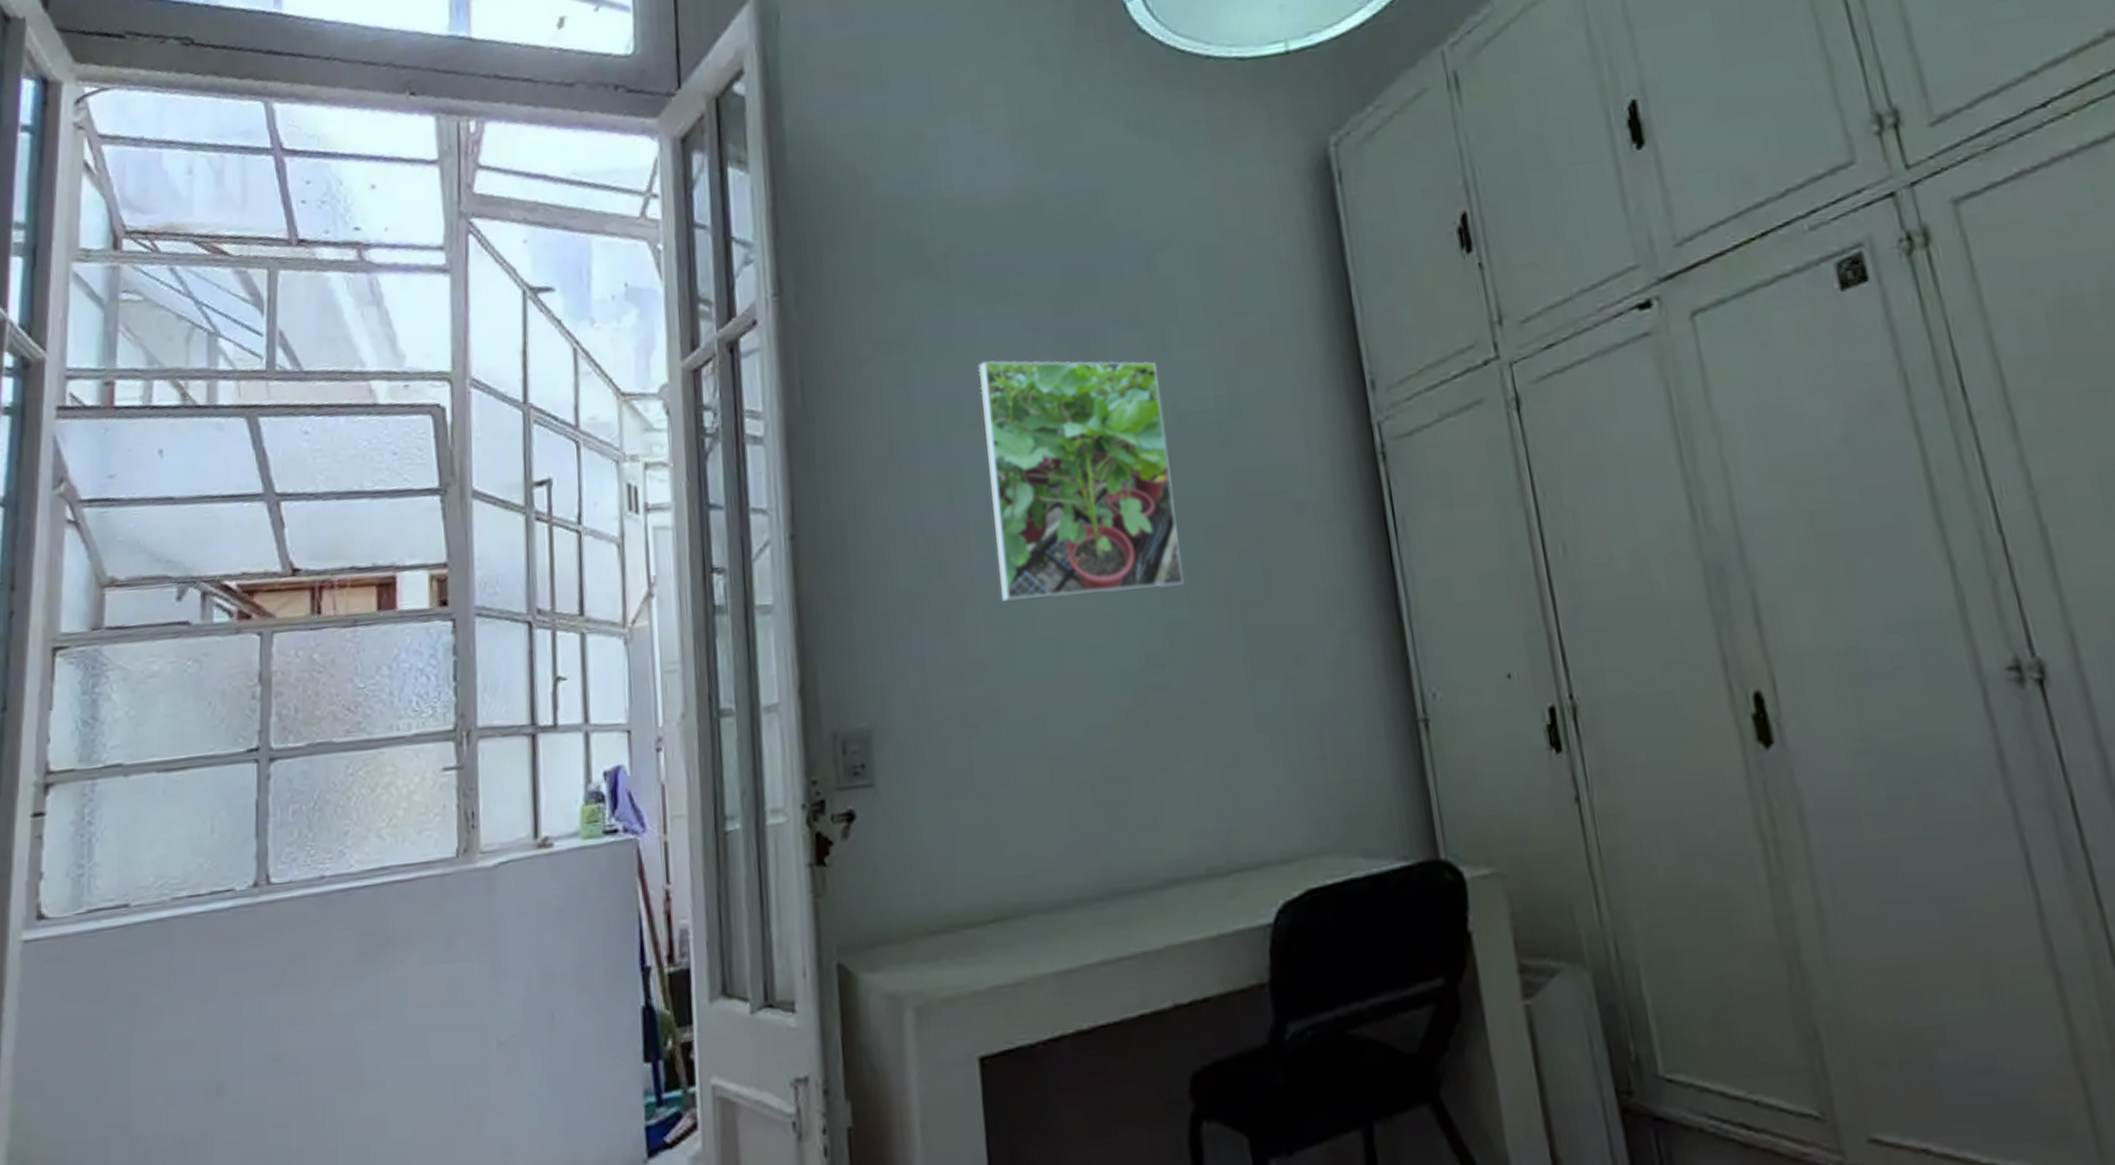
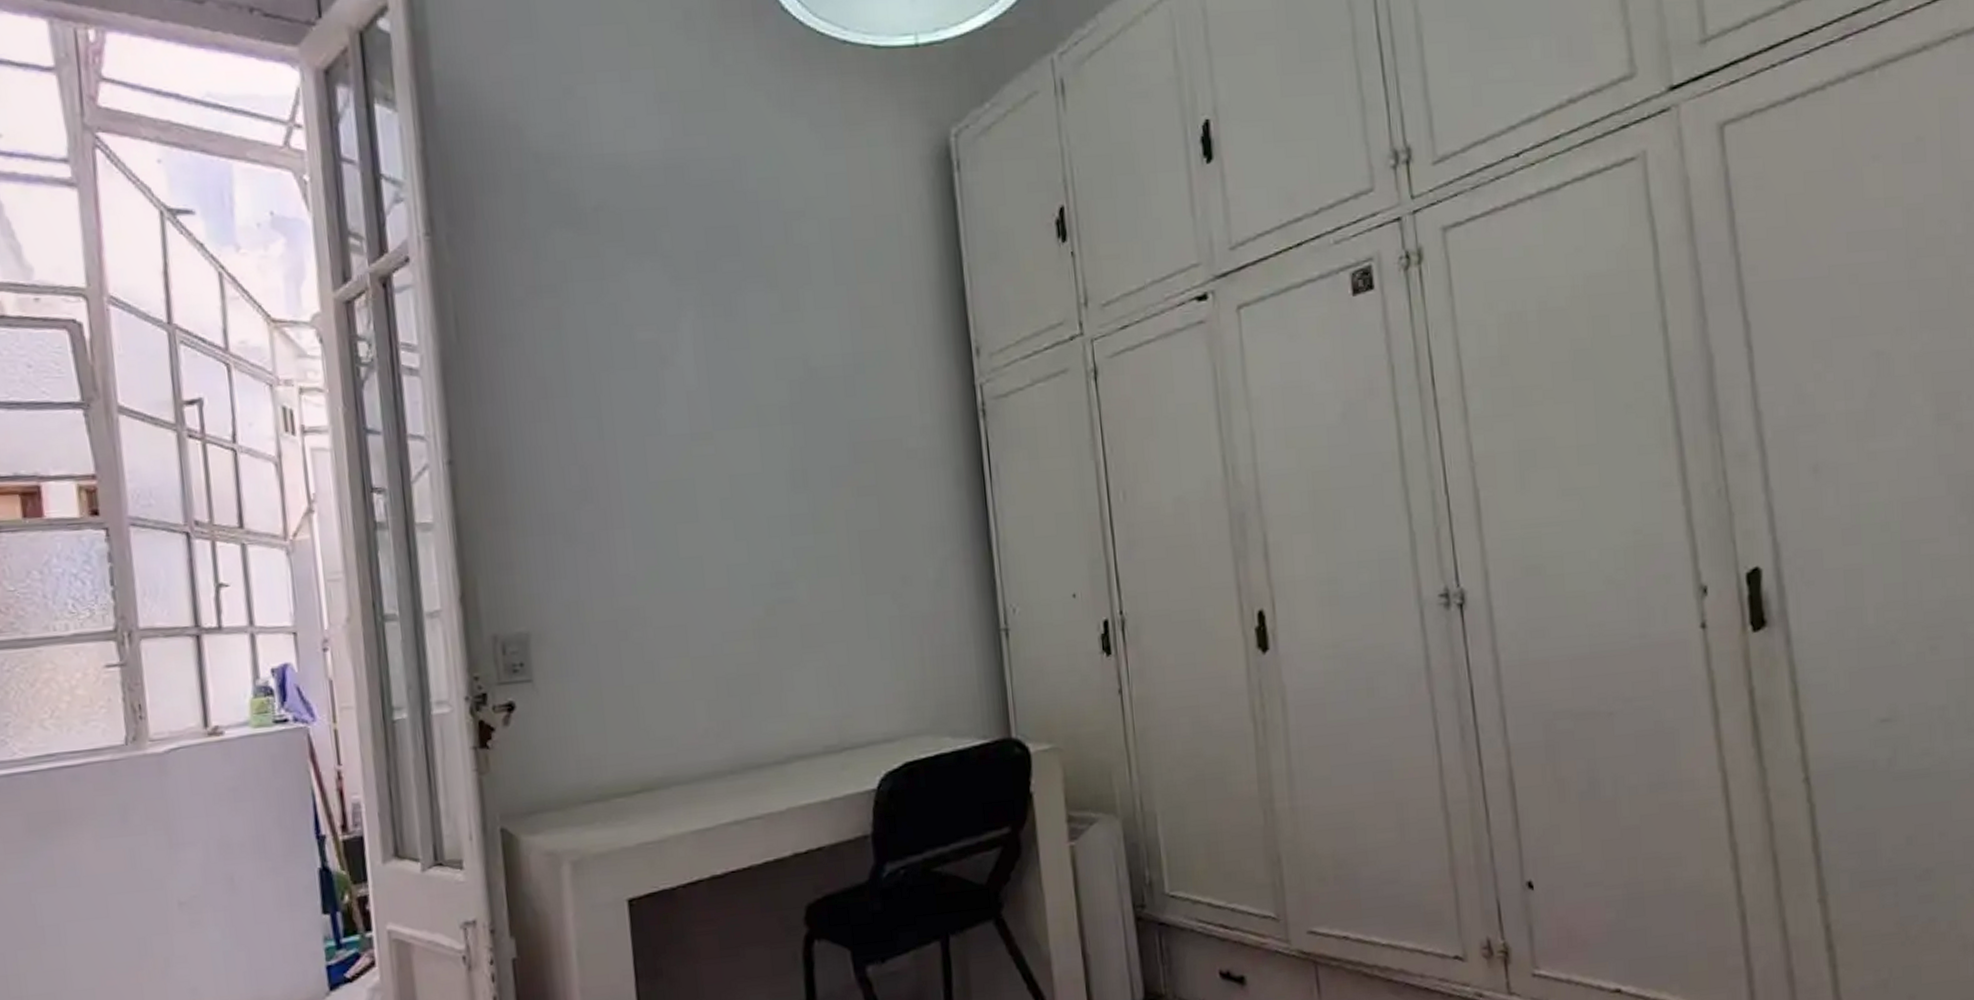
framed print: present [978,360,1185,601] -> none [627,310,811,525]

